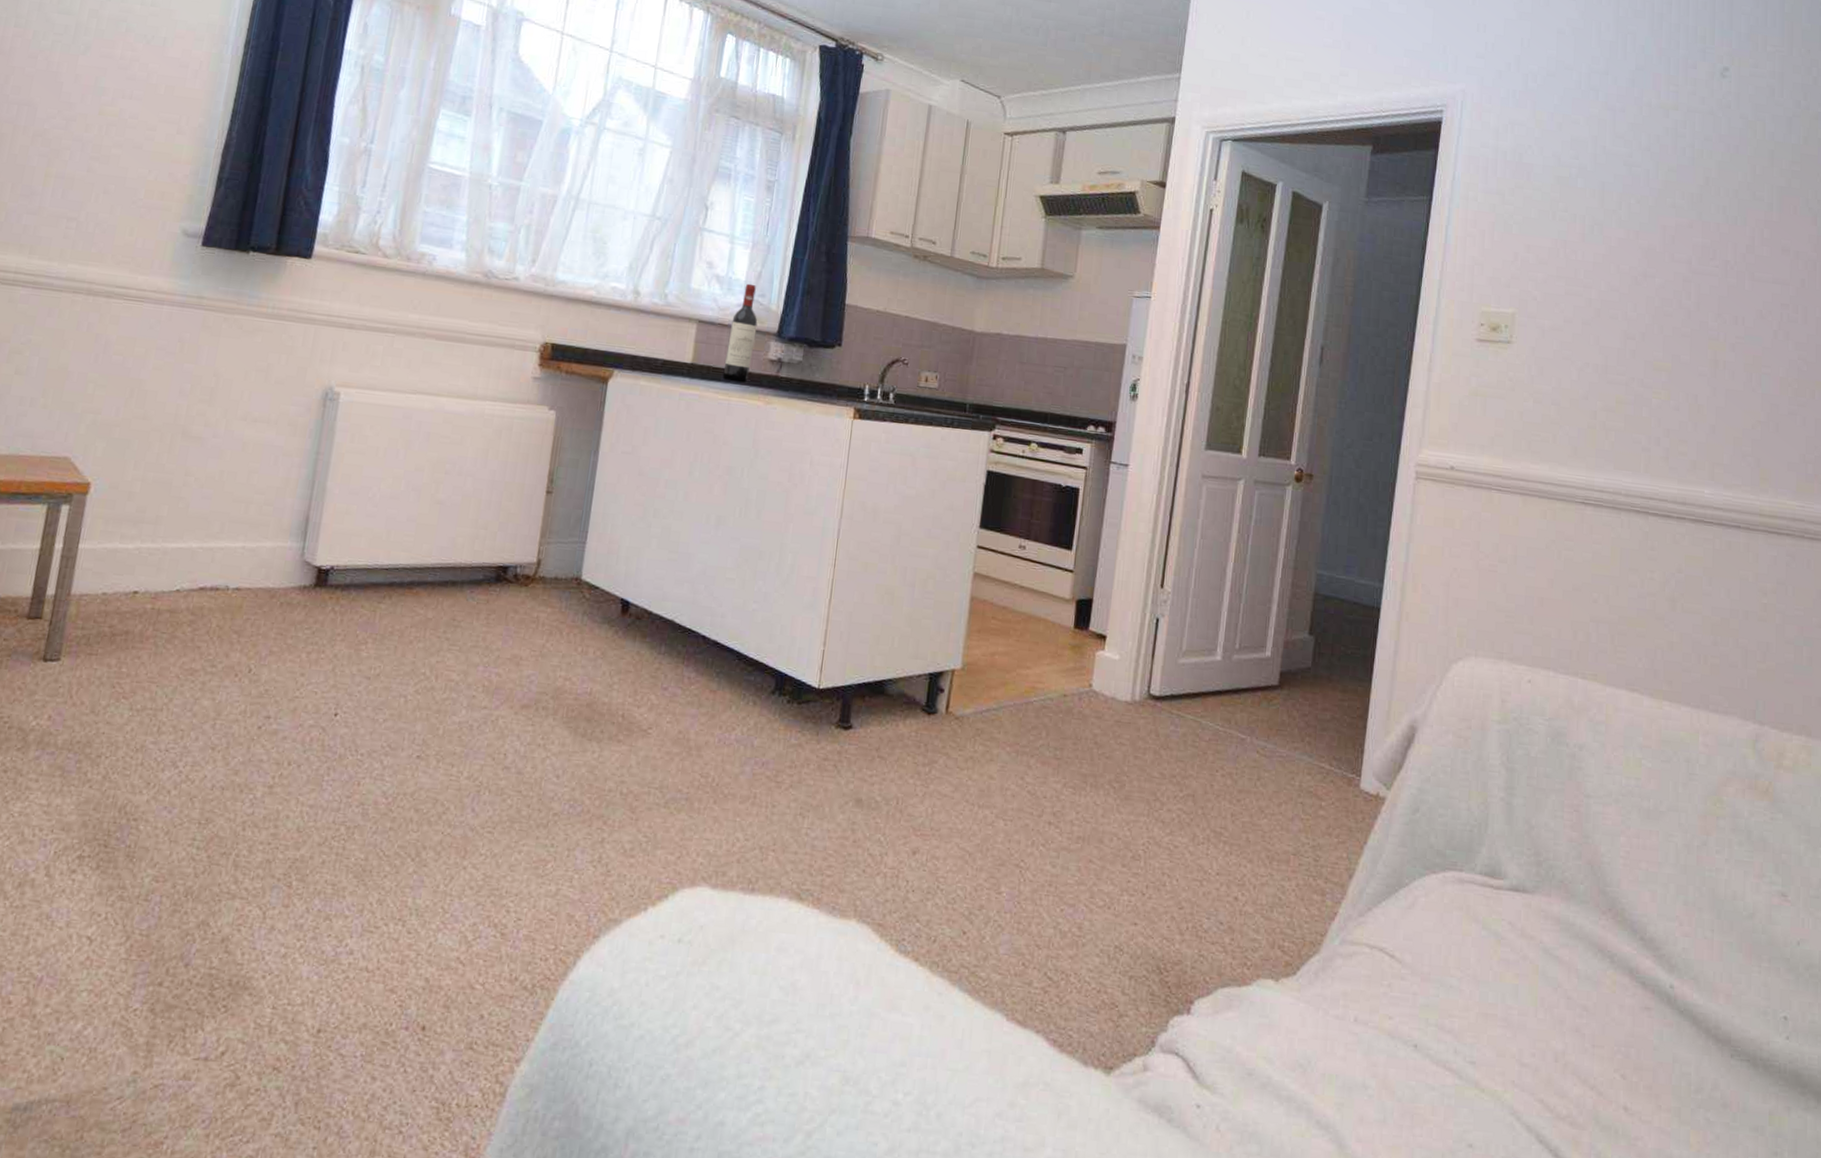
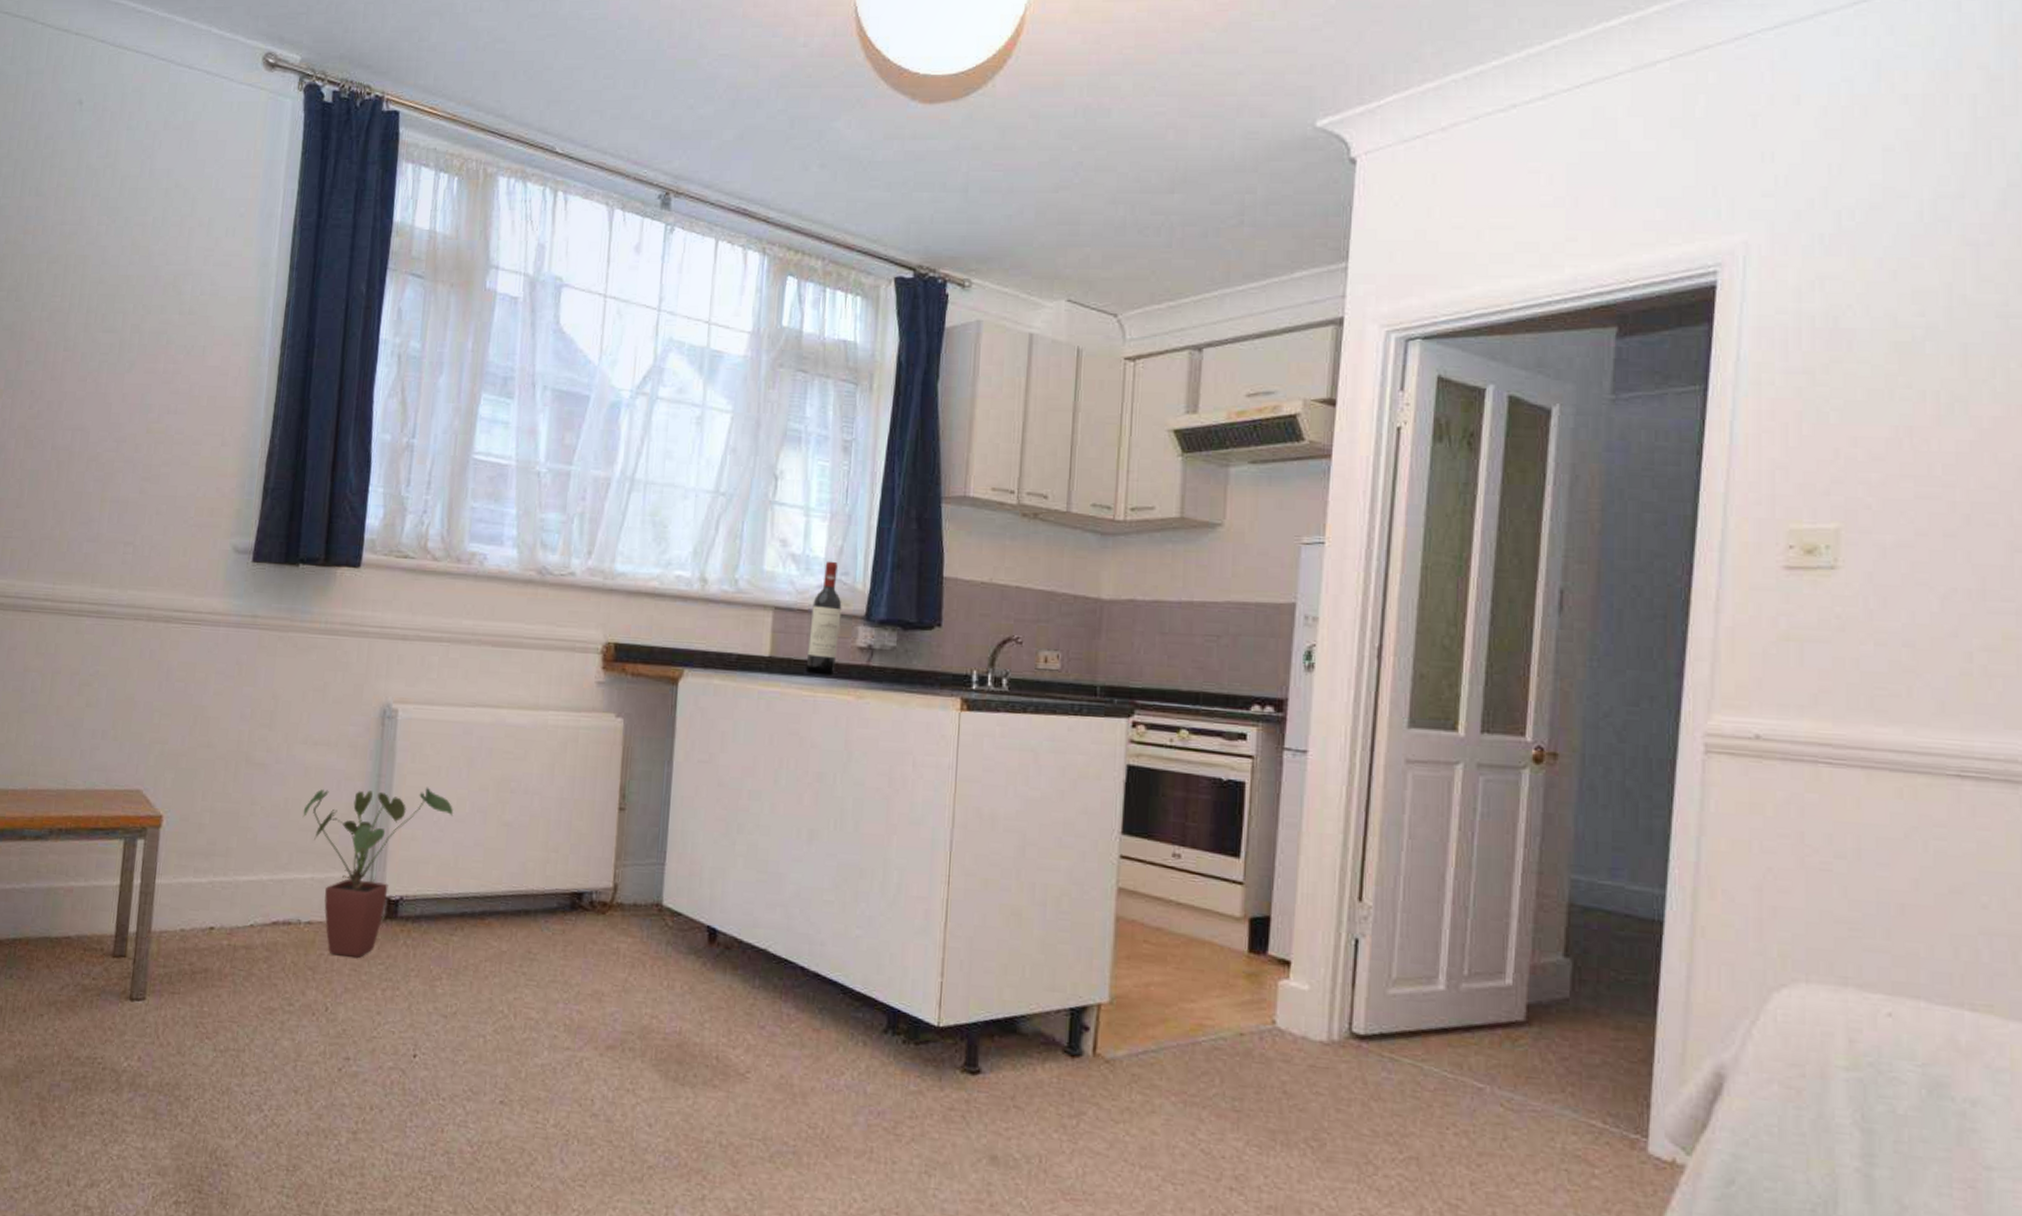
house plant: none [237,464,389,622] -> present [302,787,454,958]

